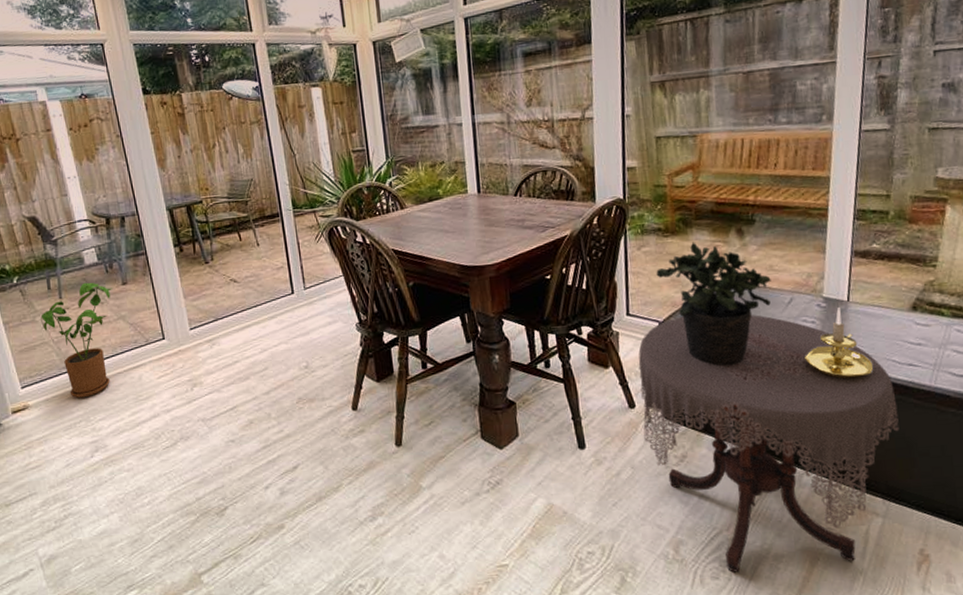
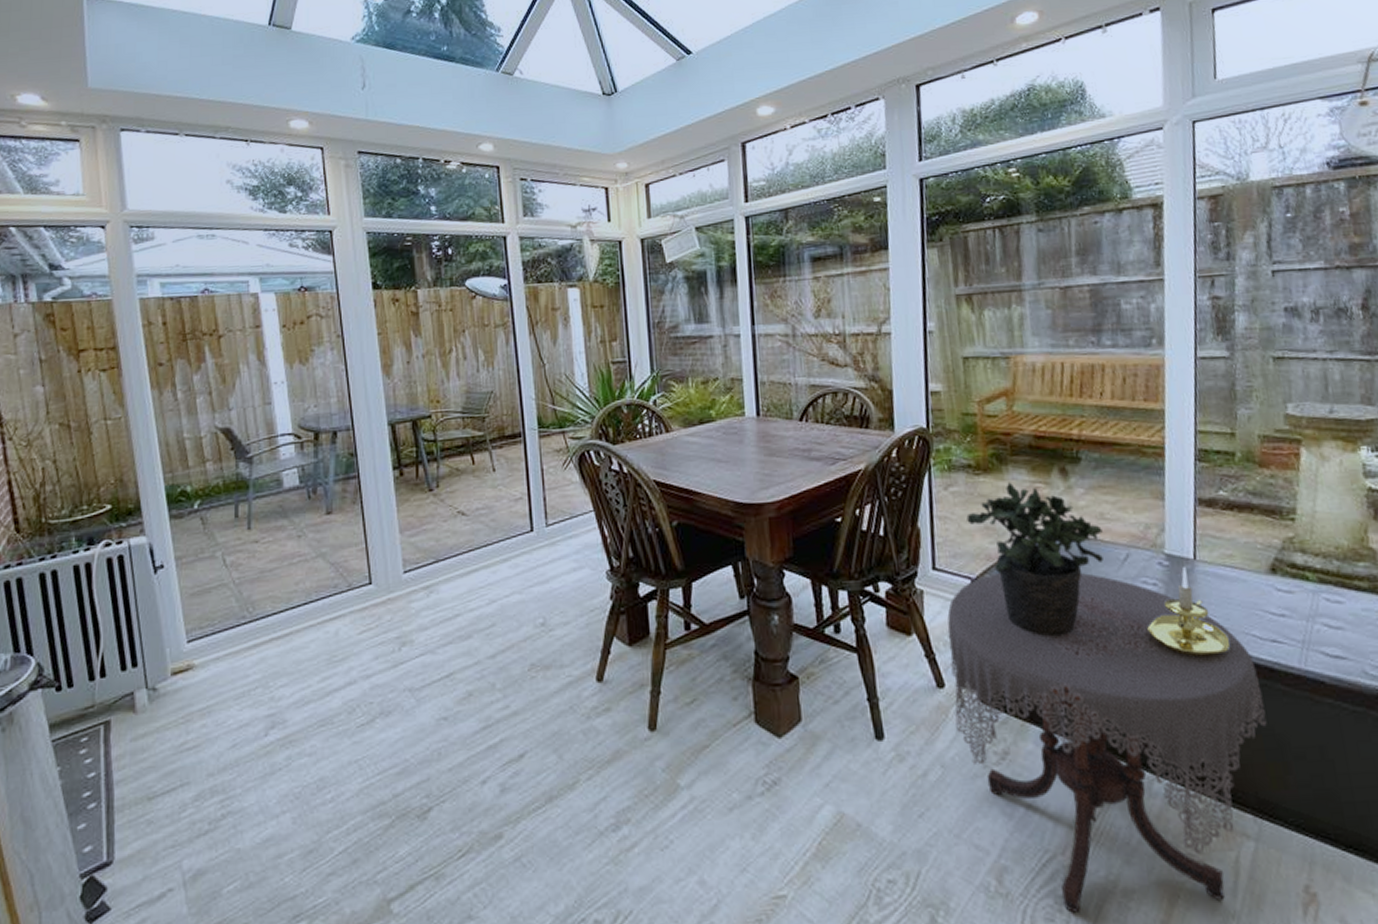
house plant: present [41,282,113,399] -> none [223,510,315,658]

